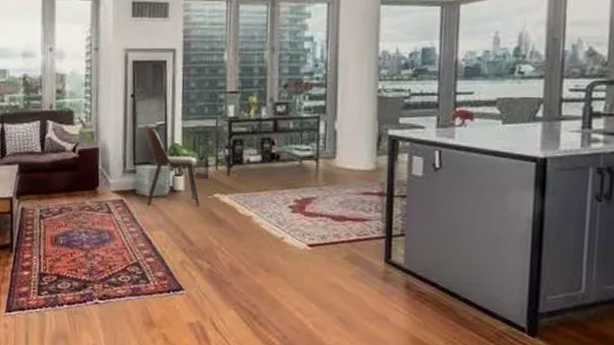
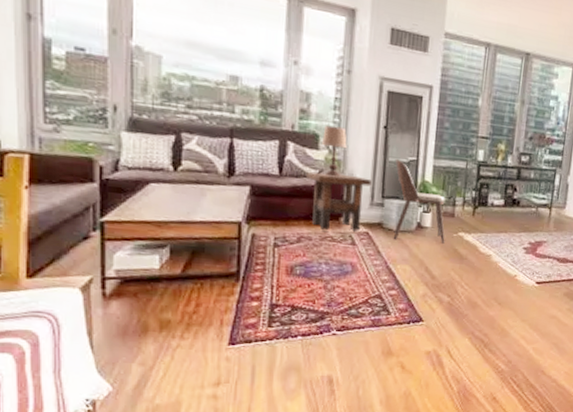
side table: none [64,146,123,201] -> present [306,171,372,231]
table lamp: none [76,101,99,149] -> present [322,125,347,177]

